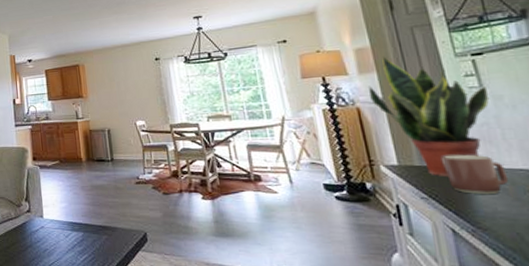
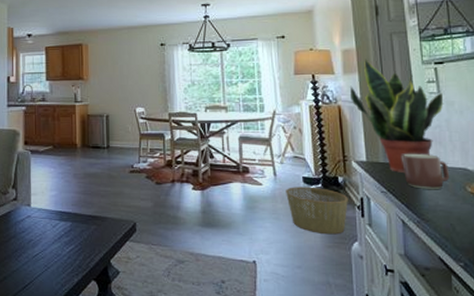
basket: none [305,194,382,245] -> present [286,187,348,235]

